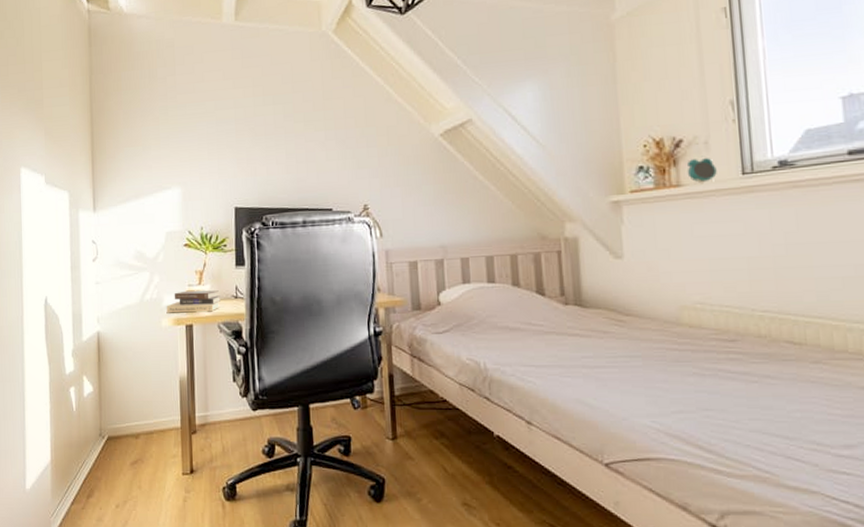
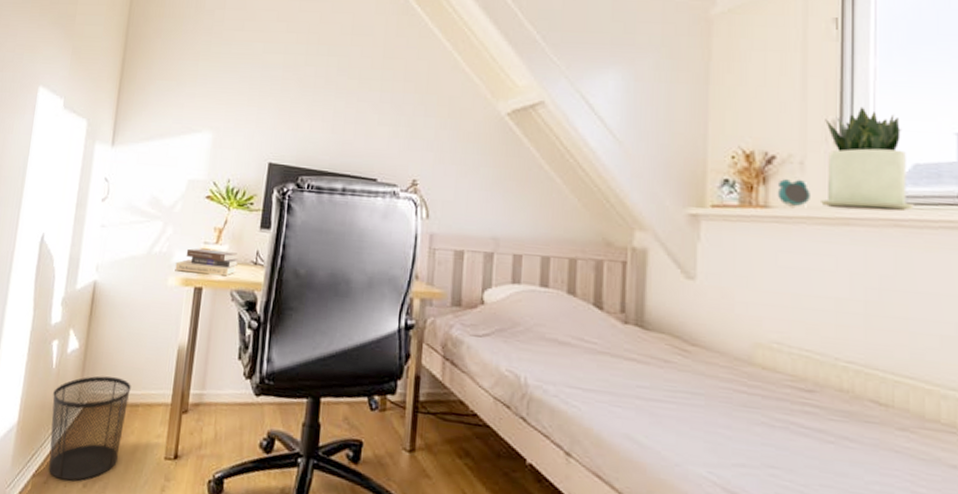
waste bin: none [77,412,144,504] -> present [48,376,131,481]
planter: none [723,85,811,179] -> present [819,107,916,212]

